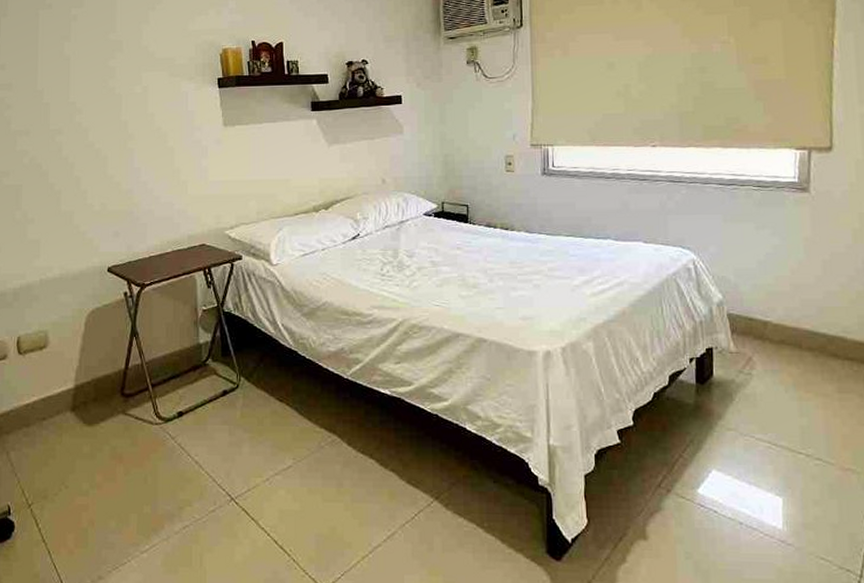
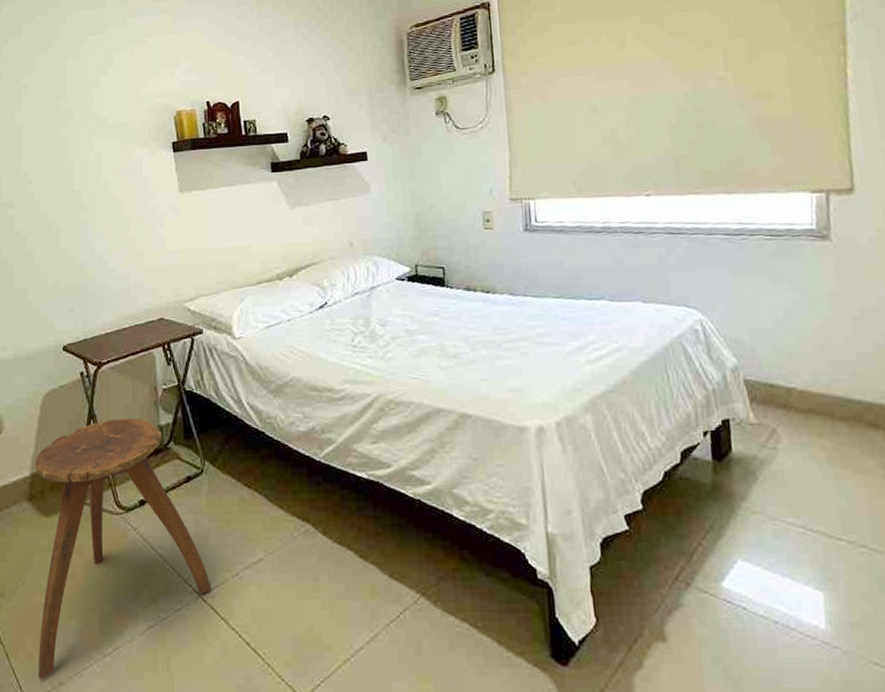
stool: none [79,336,244,575] -> present [35,418,212,681]

